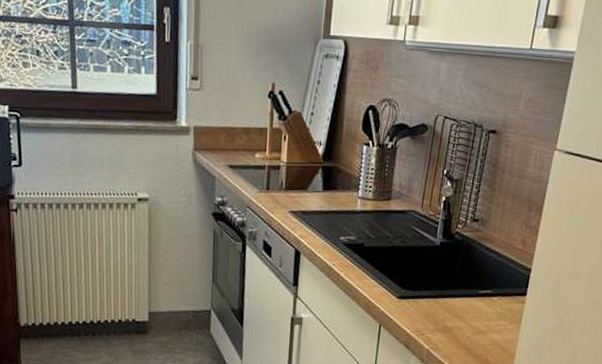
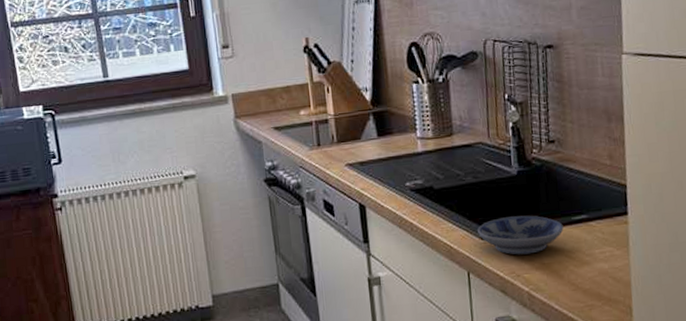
bowl: none [395,281,470,317] -> present [478,215,564,255]

